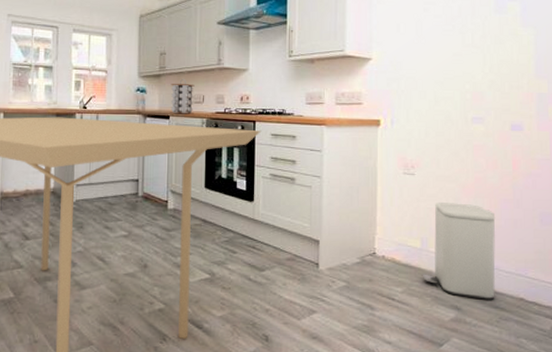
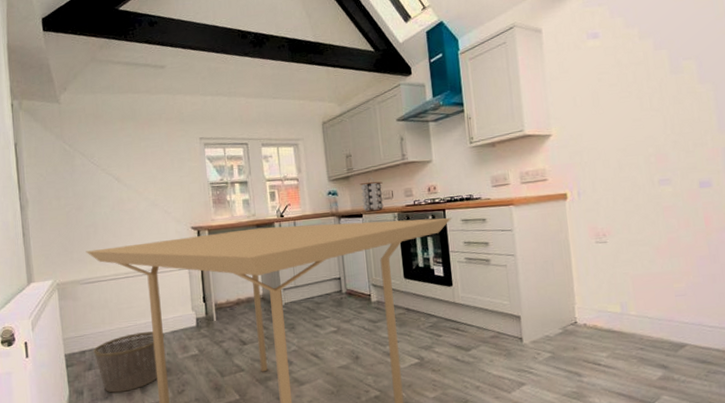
pedal bin: present [422,203,496,301] -> none [625,265,701,357]

